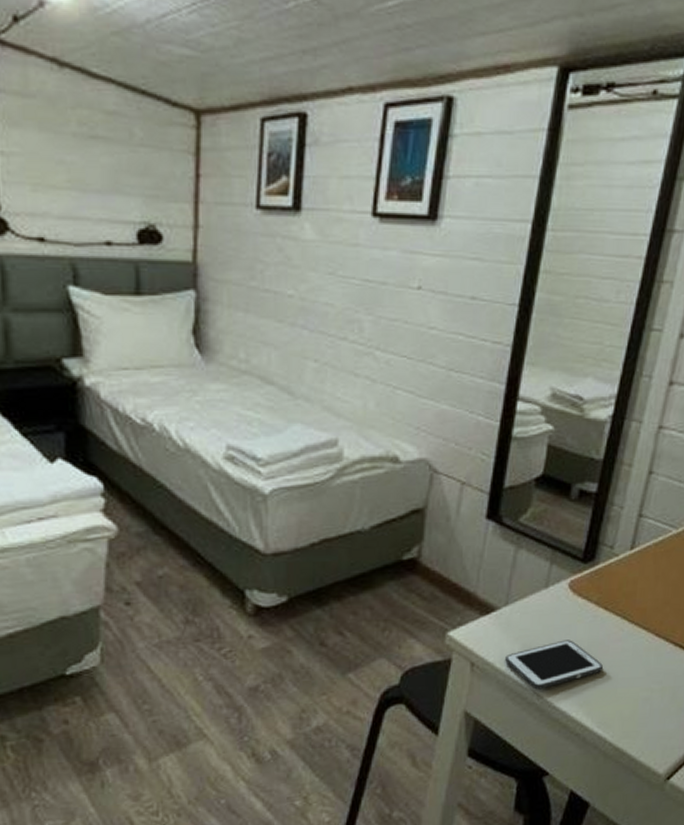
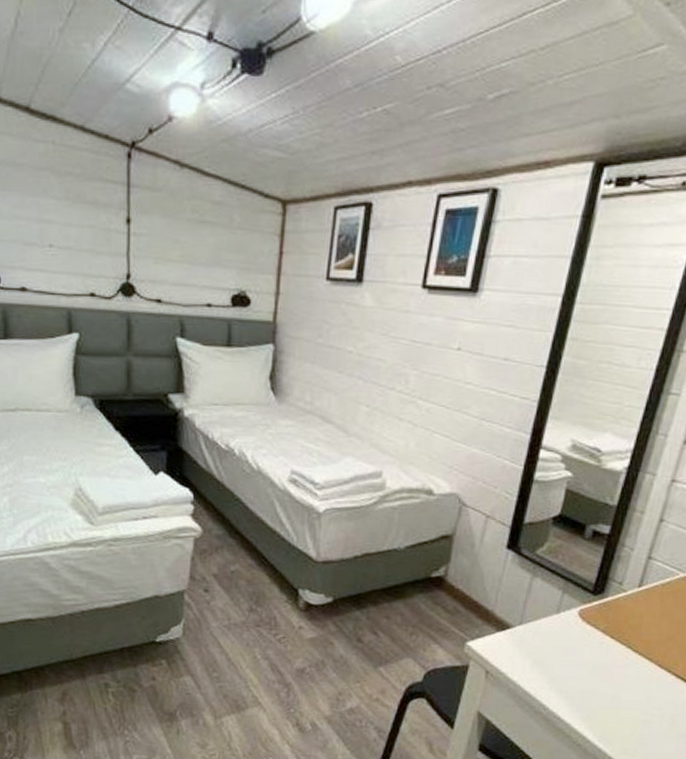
cell phone: present [505,640,603,690] -> none [516,660,607,701]

